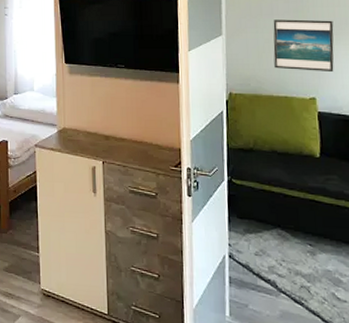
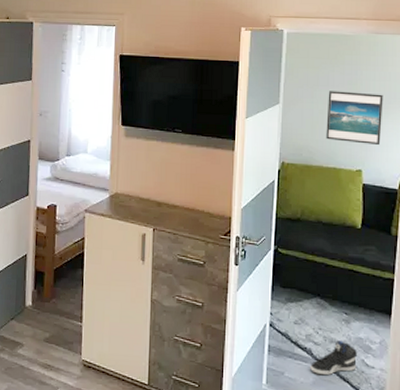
sneaker: none [275,273,328,308] -> present [310,340,358,375]

